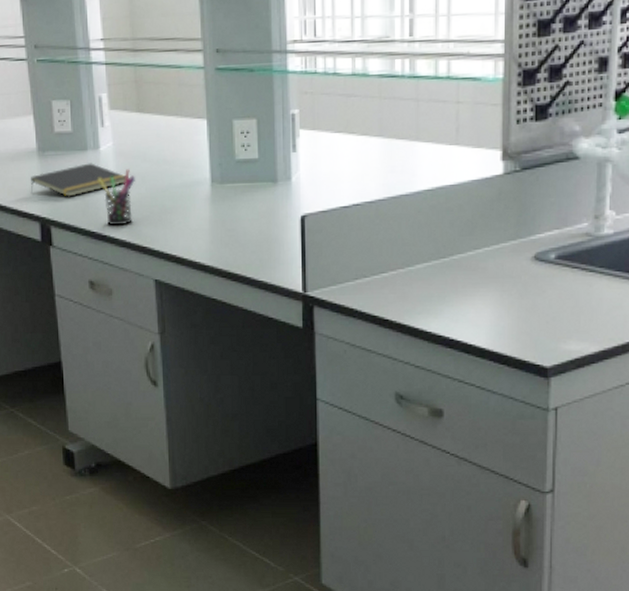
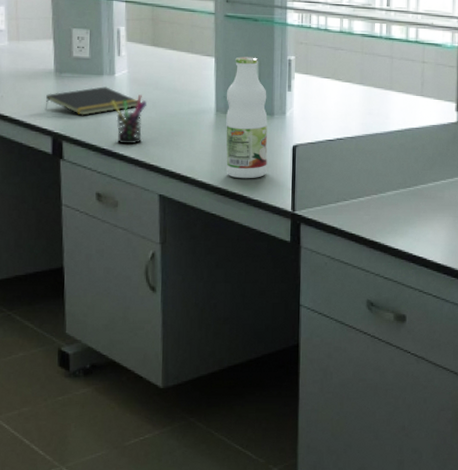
beverage bottle: none [221,115,272,258] -> present [225,56,268,179]

